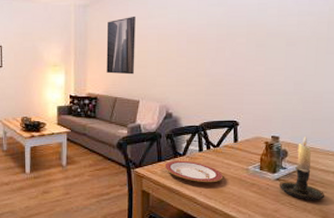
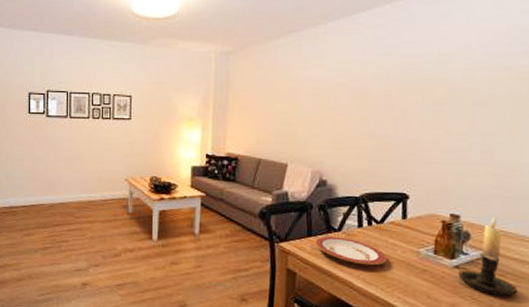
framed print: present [106,15,136,75] -> none [250,65,287,134]

